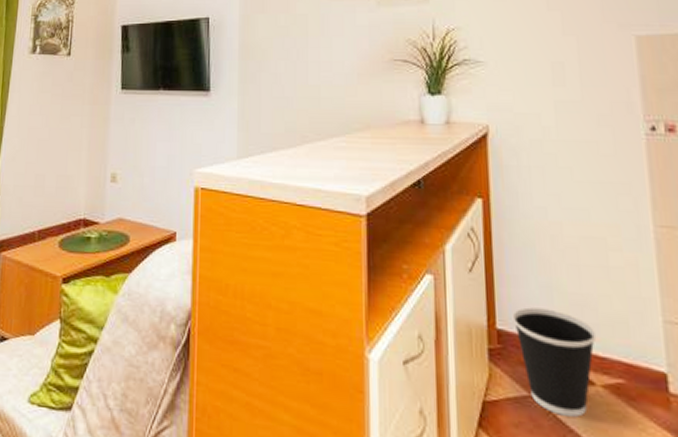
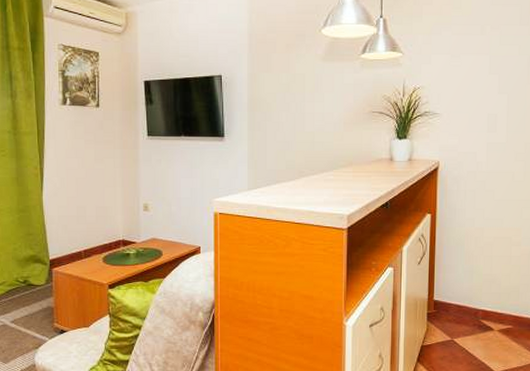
wastebasket: present [512,307,597,417] -> none [445,285,498,350]

